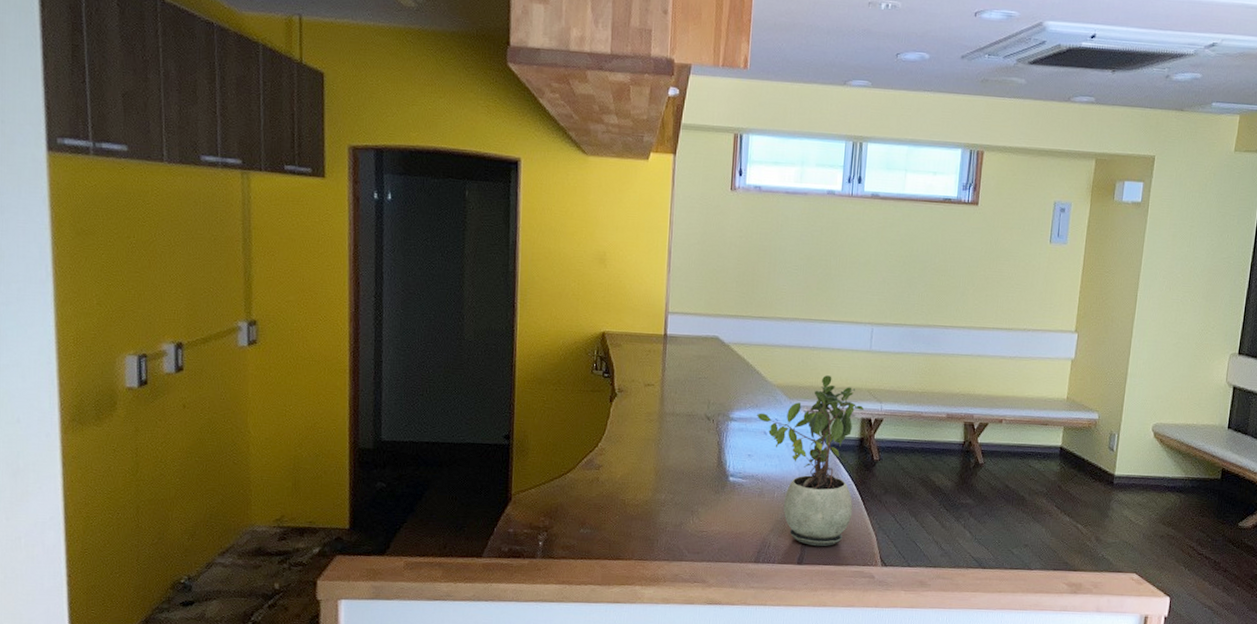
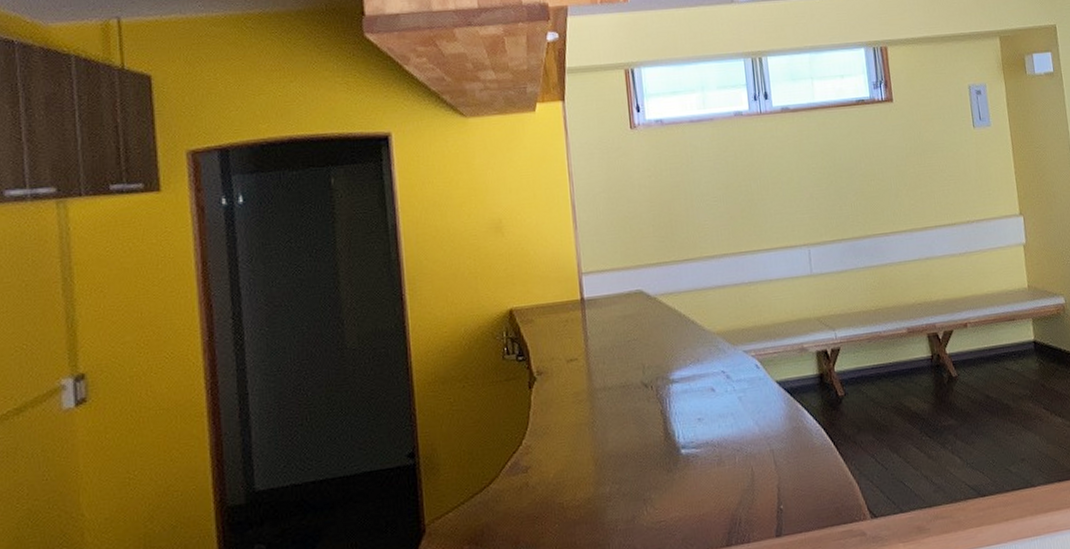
potted plant: present [757,375,865,547] -> none [700,310,828,512]

